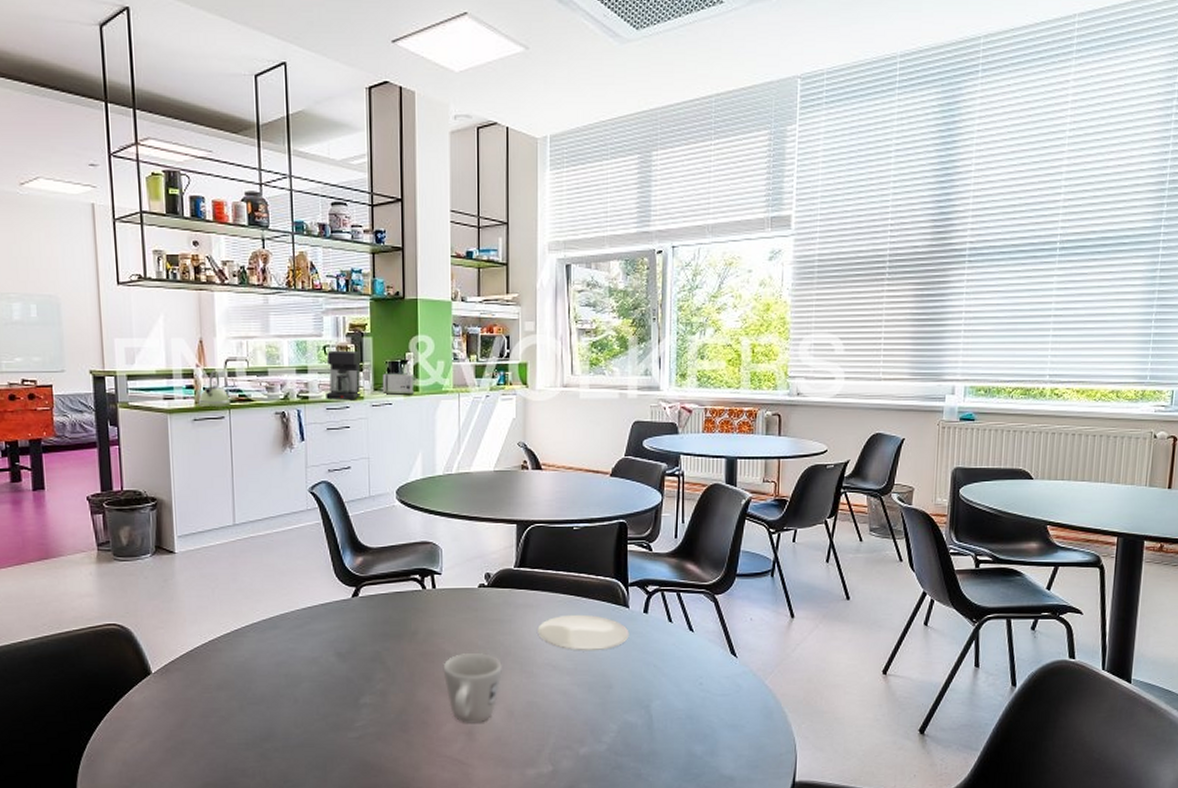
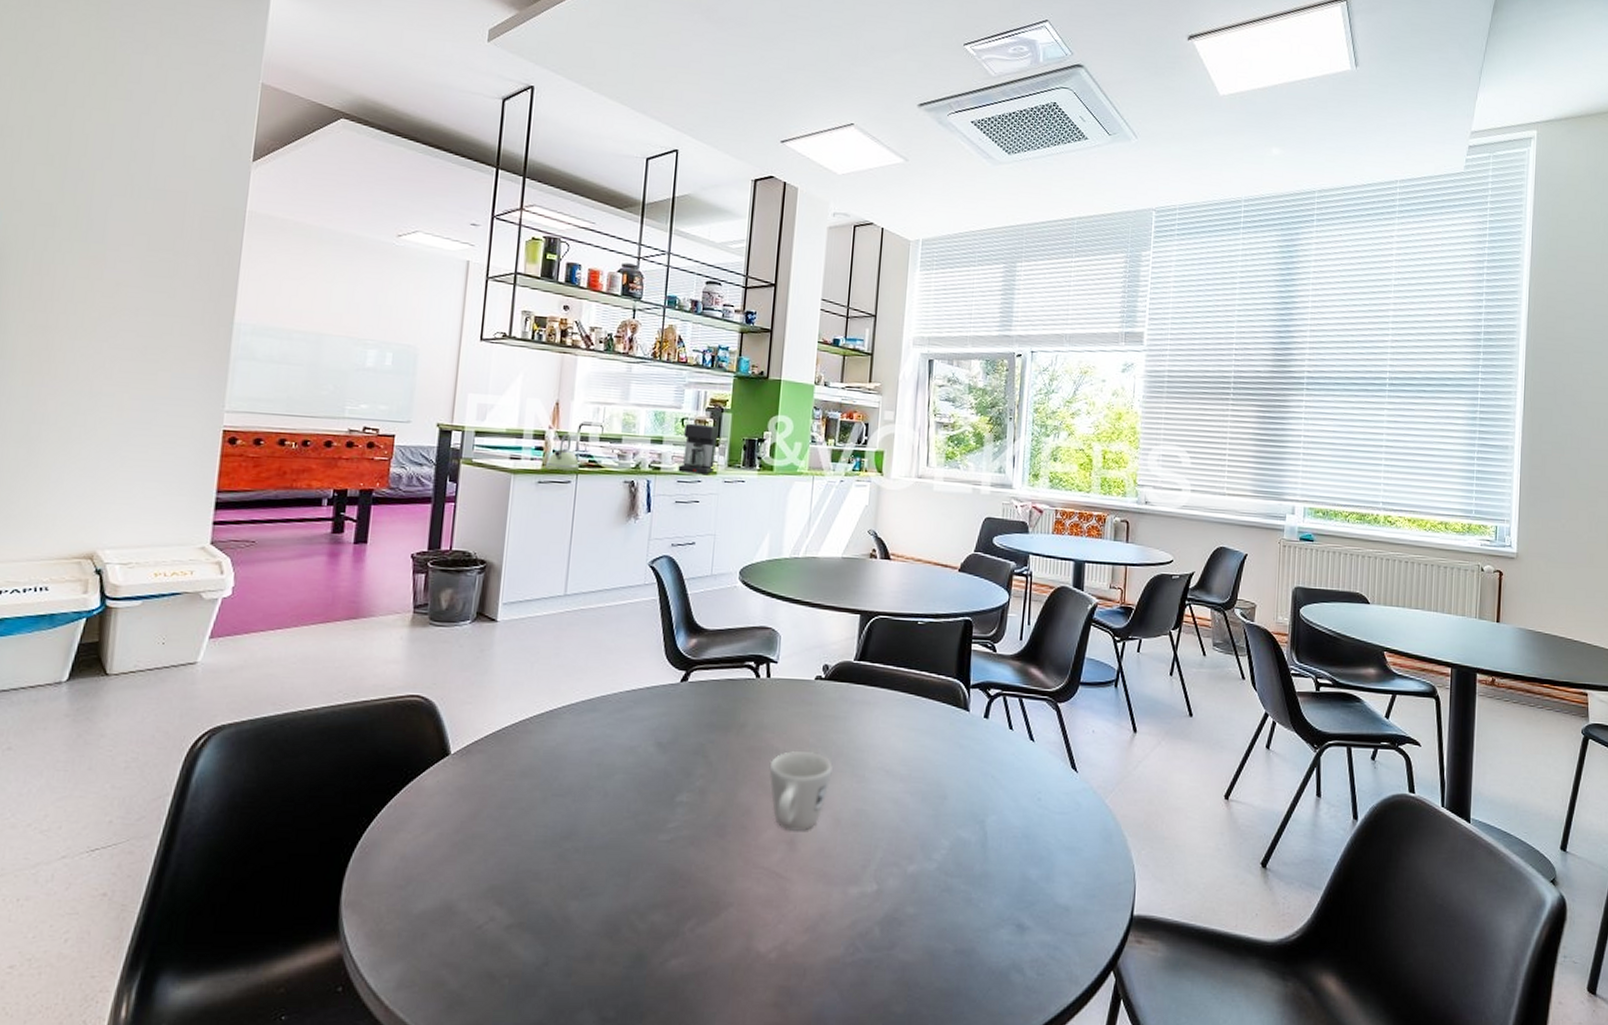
toaster: present [382,373,416,396] -> none [736,450,772,475]
plate: present [538,614,629,652] -> none [873,715,968,757]

